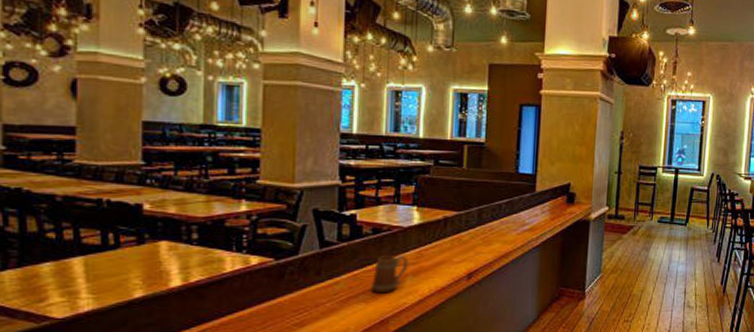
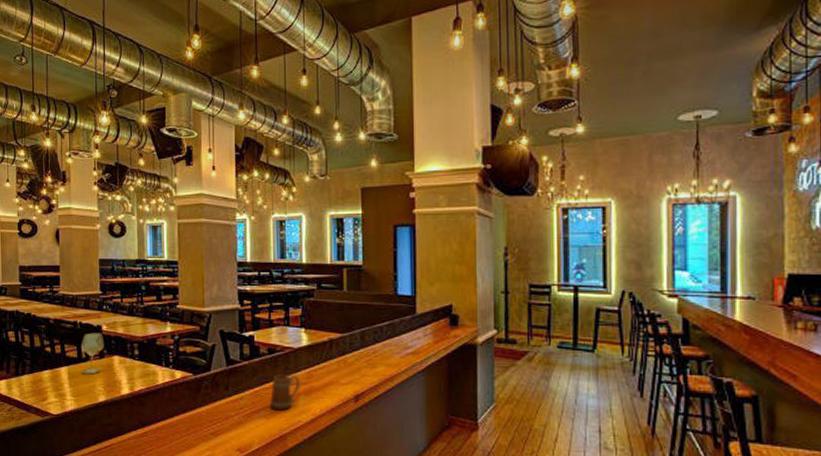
wine glass: none [106,213,147,265] -> present [80,333,105,374]

